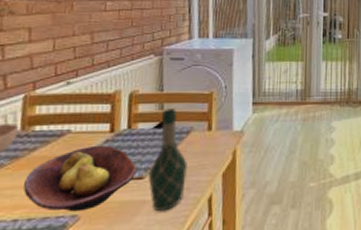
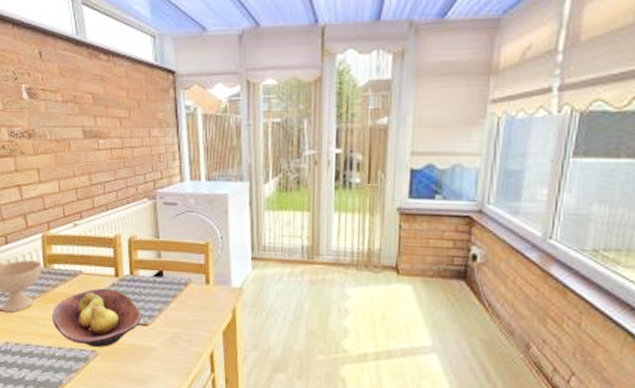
wine bottle: present [148,108,189,212] -> none [152,257,189,360]

